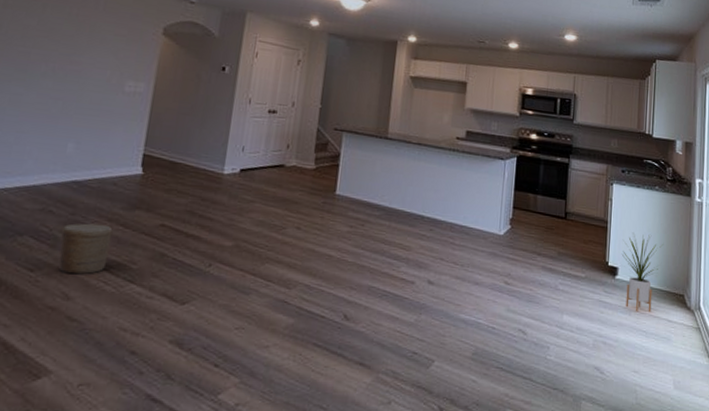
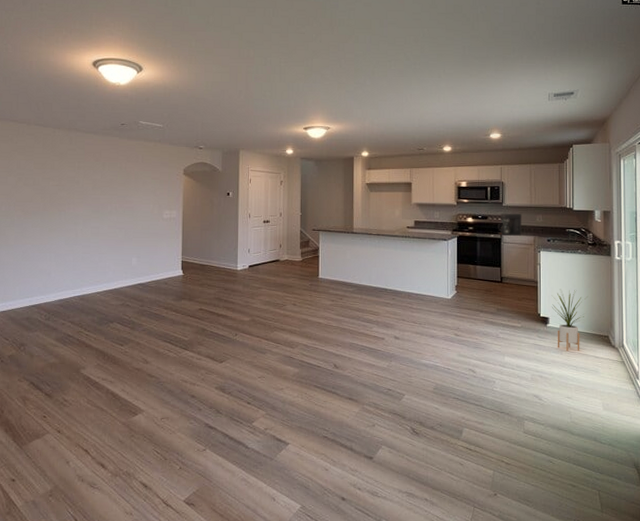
basket: present [58,223,113,275] -> none [136,311,169,346]
coffee maker: none [565,133,595,162] -> present [497,213,522,236]

